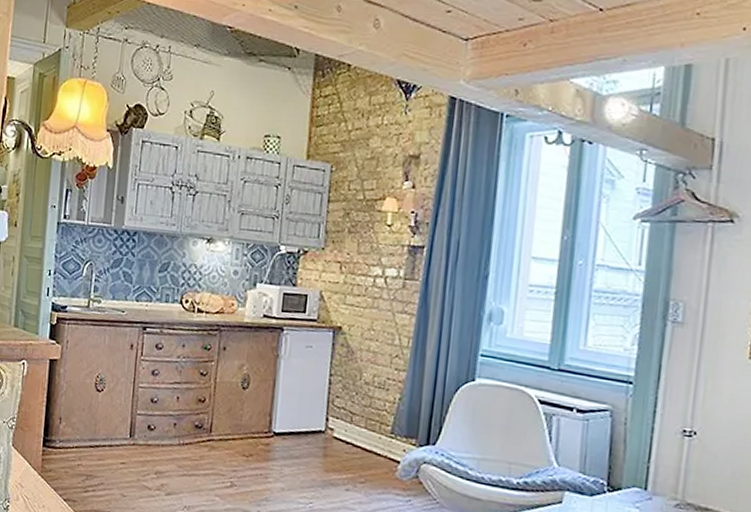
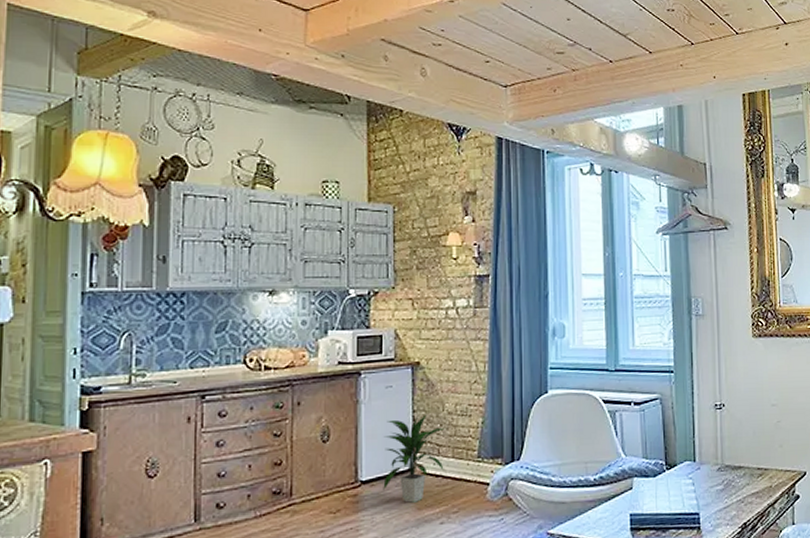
indoor plant: none [294,379,361,464] -> present [383,413,446,503]

